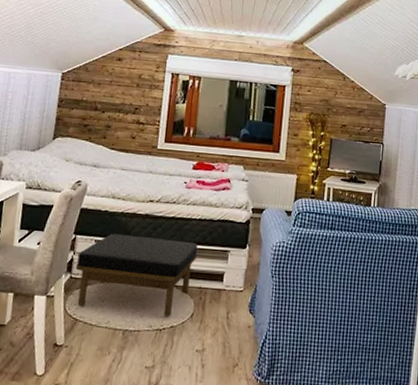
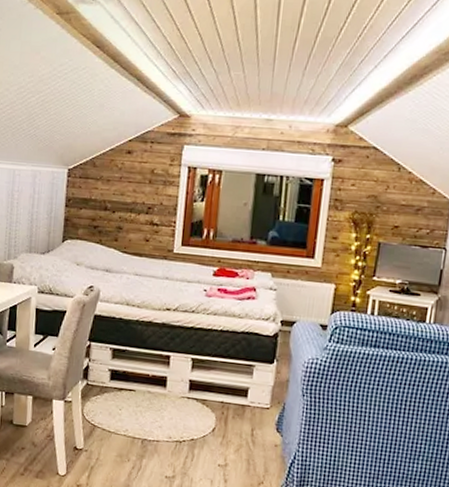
ottoman: present [75,233,197,317] -> none [91,342,219,429]

